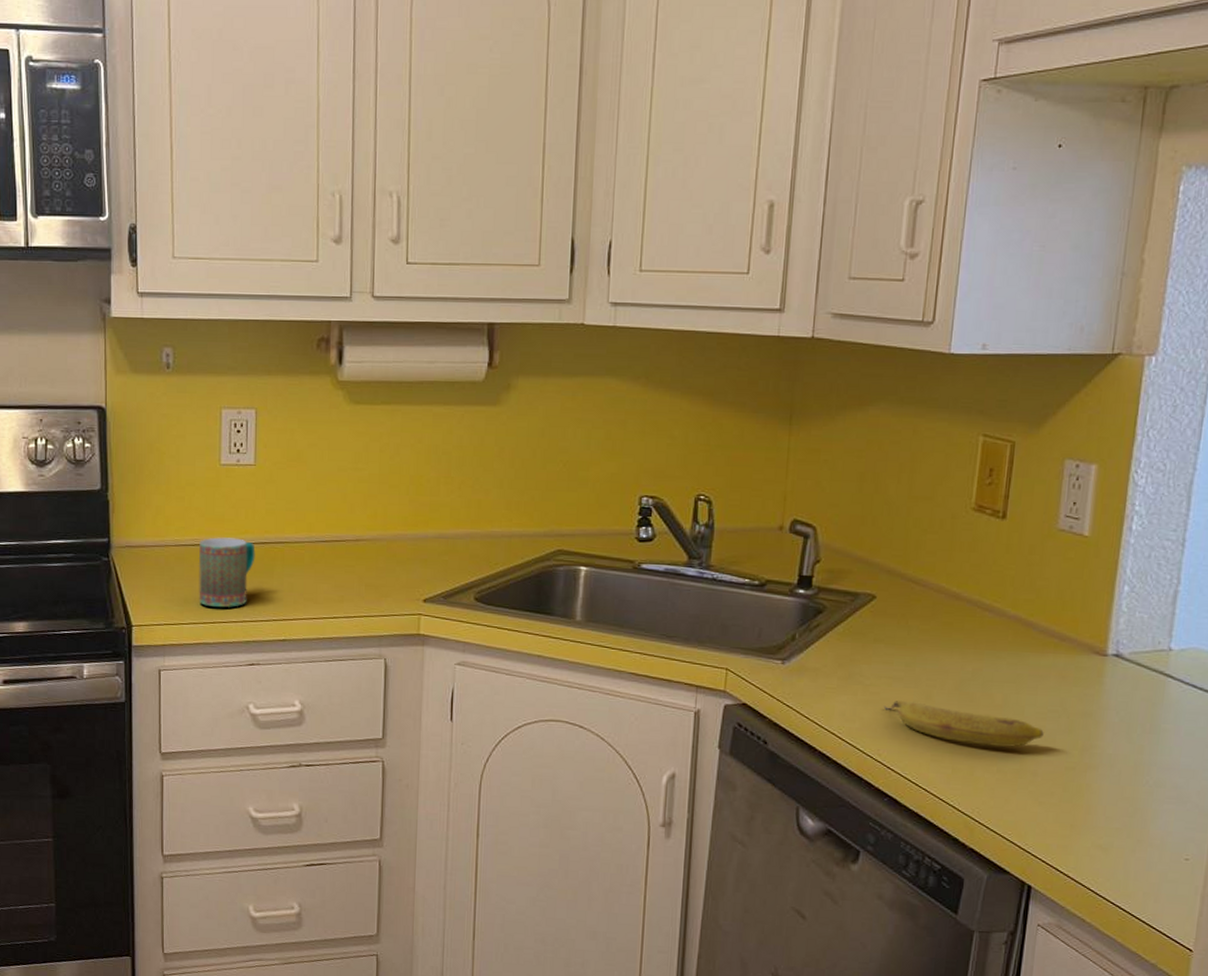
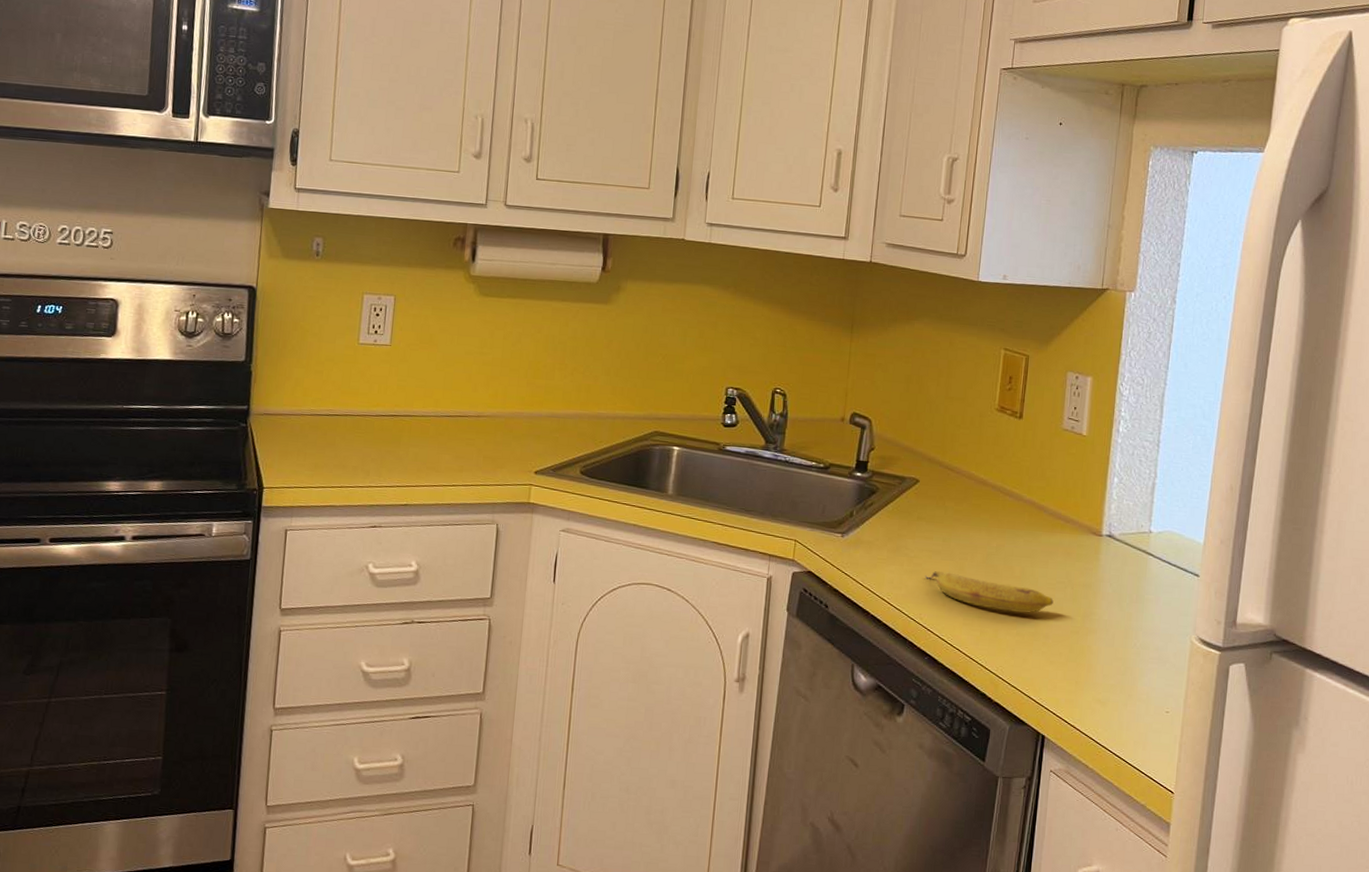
mug: present [198,537,256,607] -> none [329,409,385,473]

